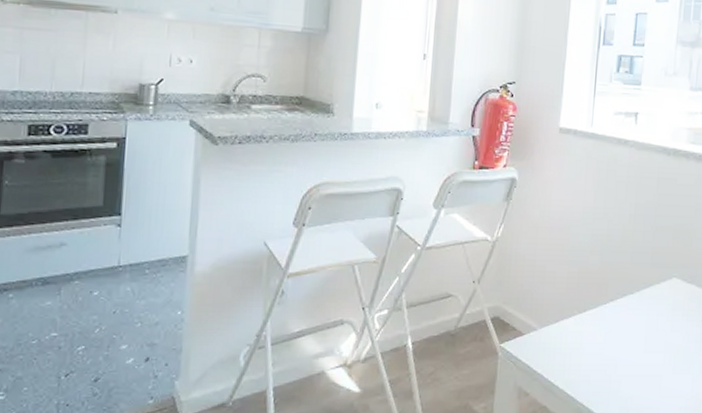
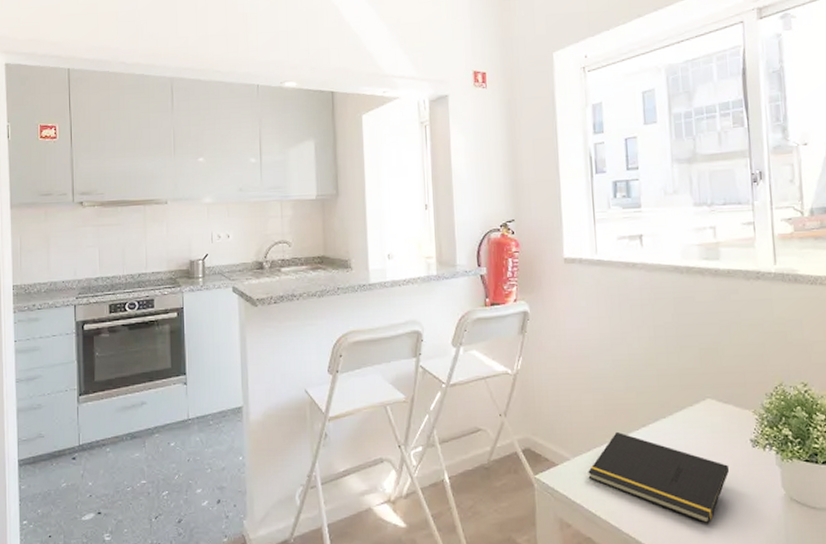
notepad: none [552,304,683,396] -> present [588,431,730,524]

